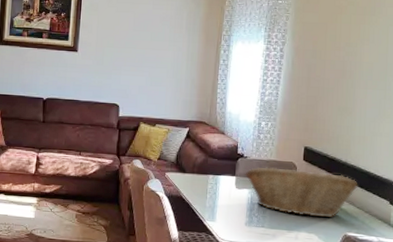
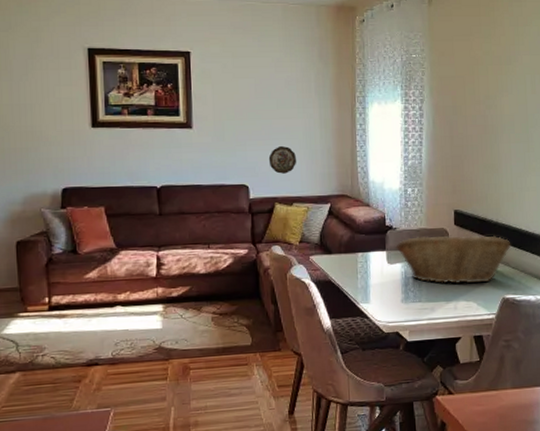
decorative plate: none [138,73,164,98] -> present [268,145,297,174]

